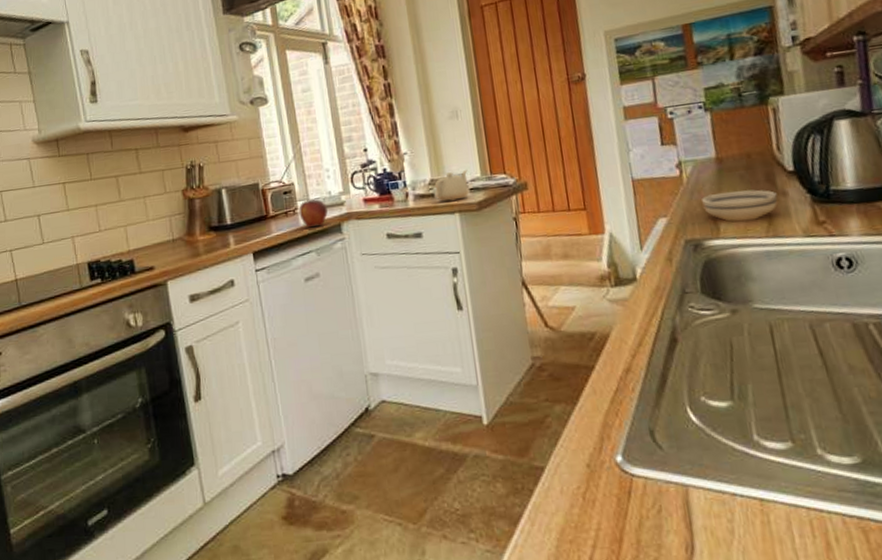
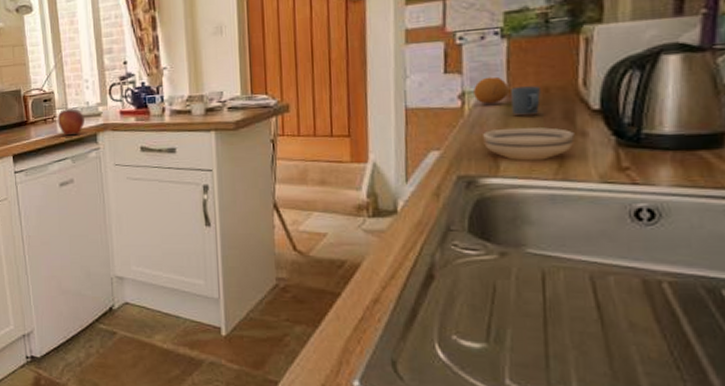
teapot: present [435,169,470,202] -> none [192,87,228,120]
fruit: none [688,146,718,172] -> present [473,76,509,105]
mug: none [719,152,746,181] -> present [511,86,541,117]

